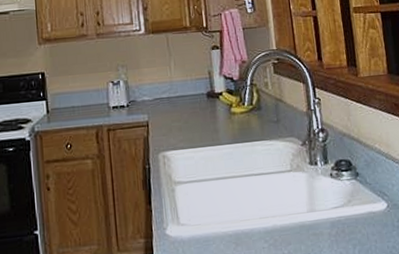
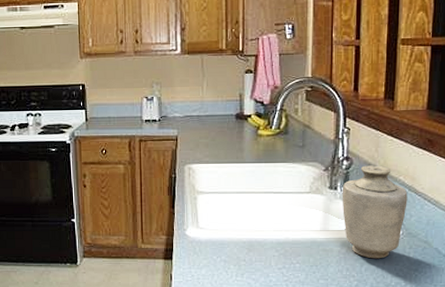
vase: none [322,134,388,238] -> present [342,165,408,259]

